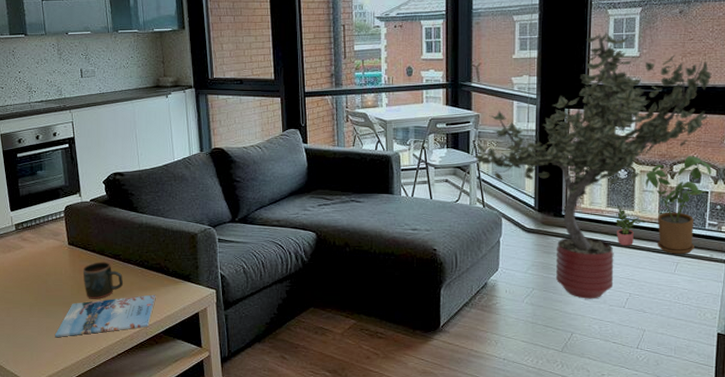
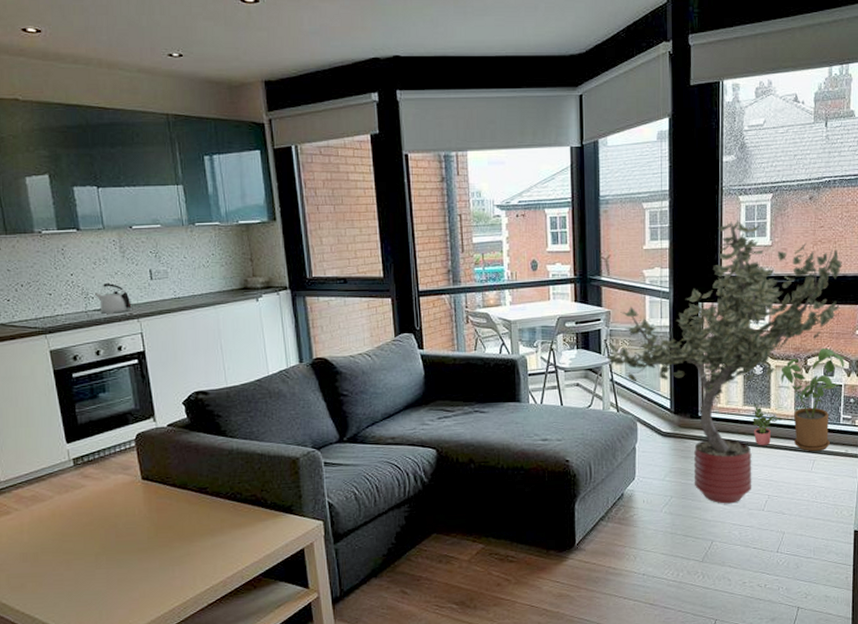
kettle: none [37,80,65,106] -> present [95,283,132,315]
magazine: present [54,294,156,338] -> none [128,531,252,591]
mug: present [82,262,124,299] -> none [161,497,213,542]

